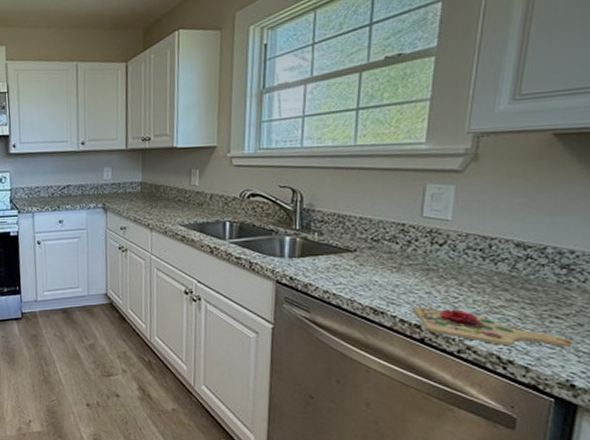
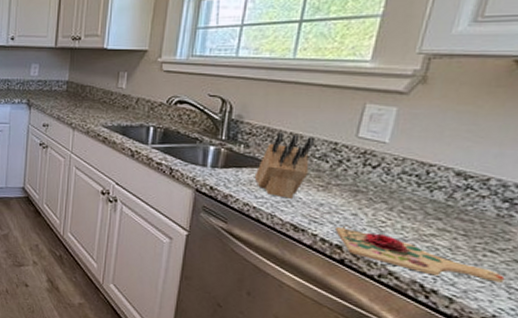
knife block: none [332,217,382,283] -> present [255,131,314,199]

